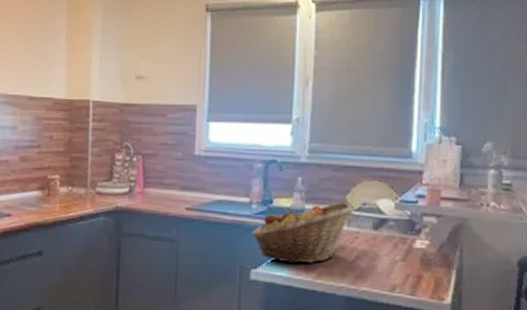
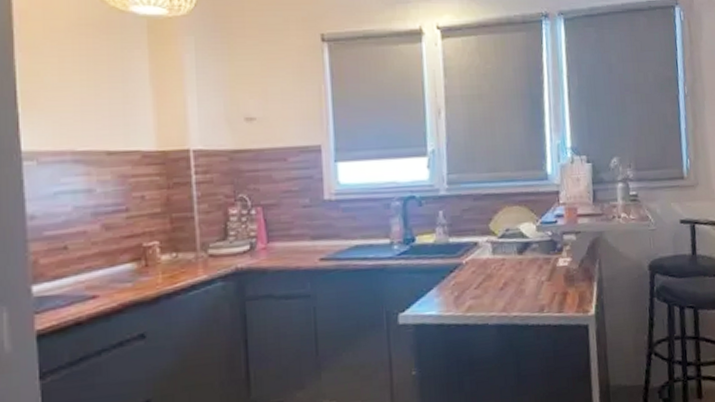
fruit basket: present [251,201,355,264] -> none [395,230,499,301]

